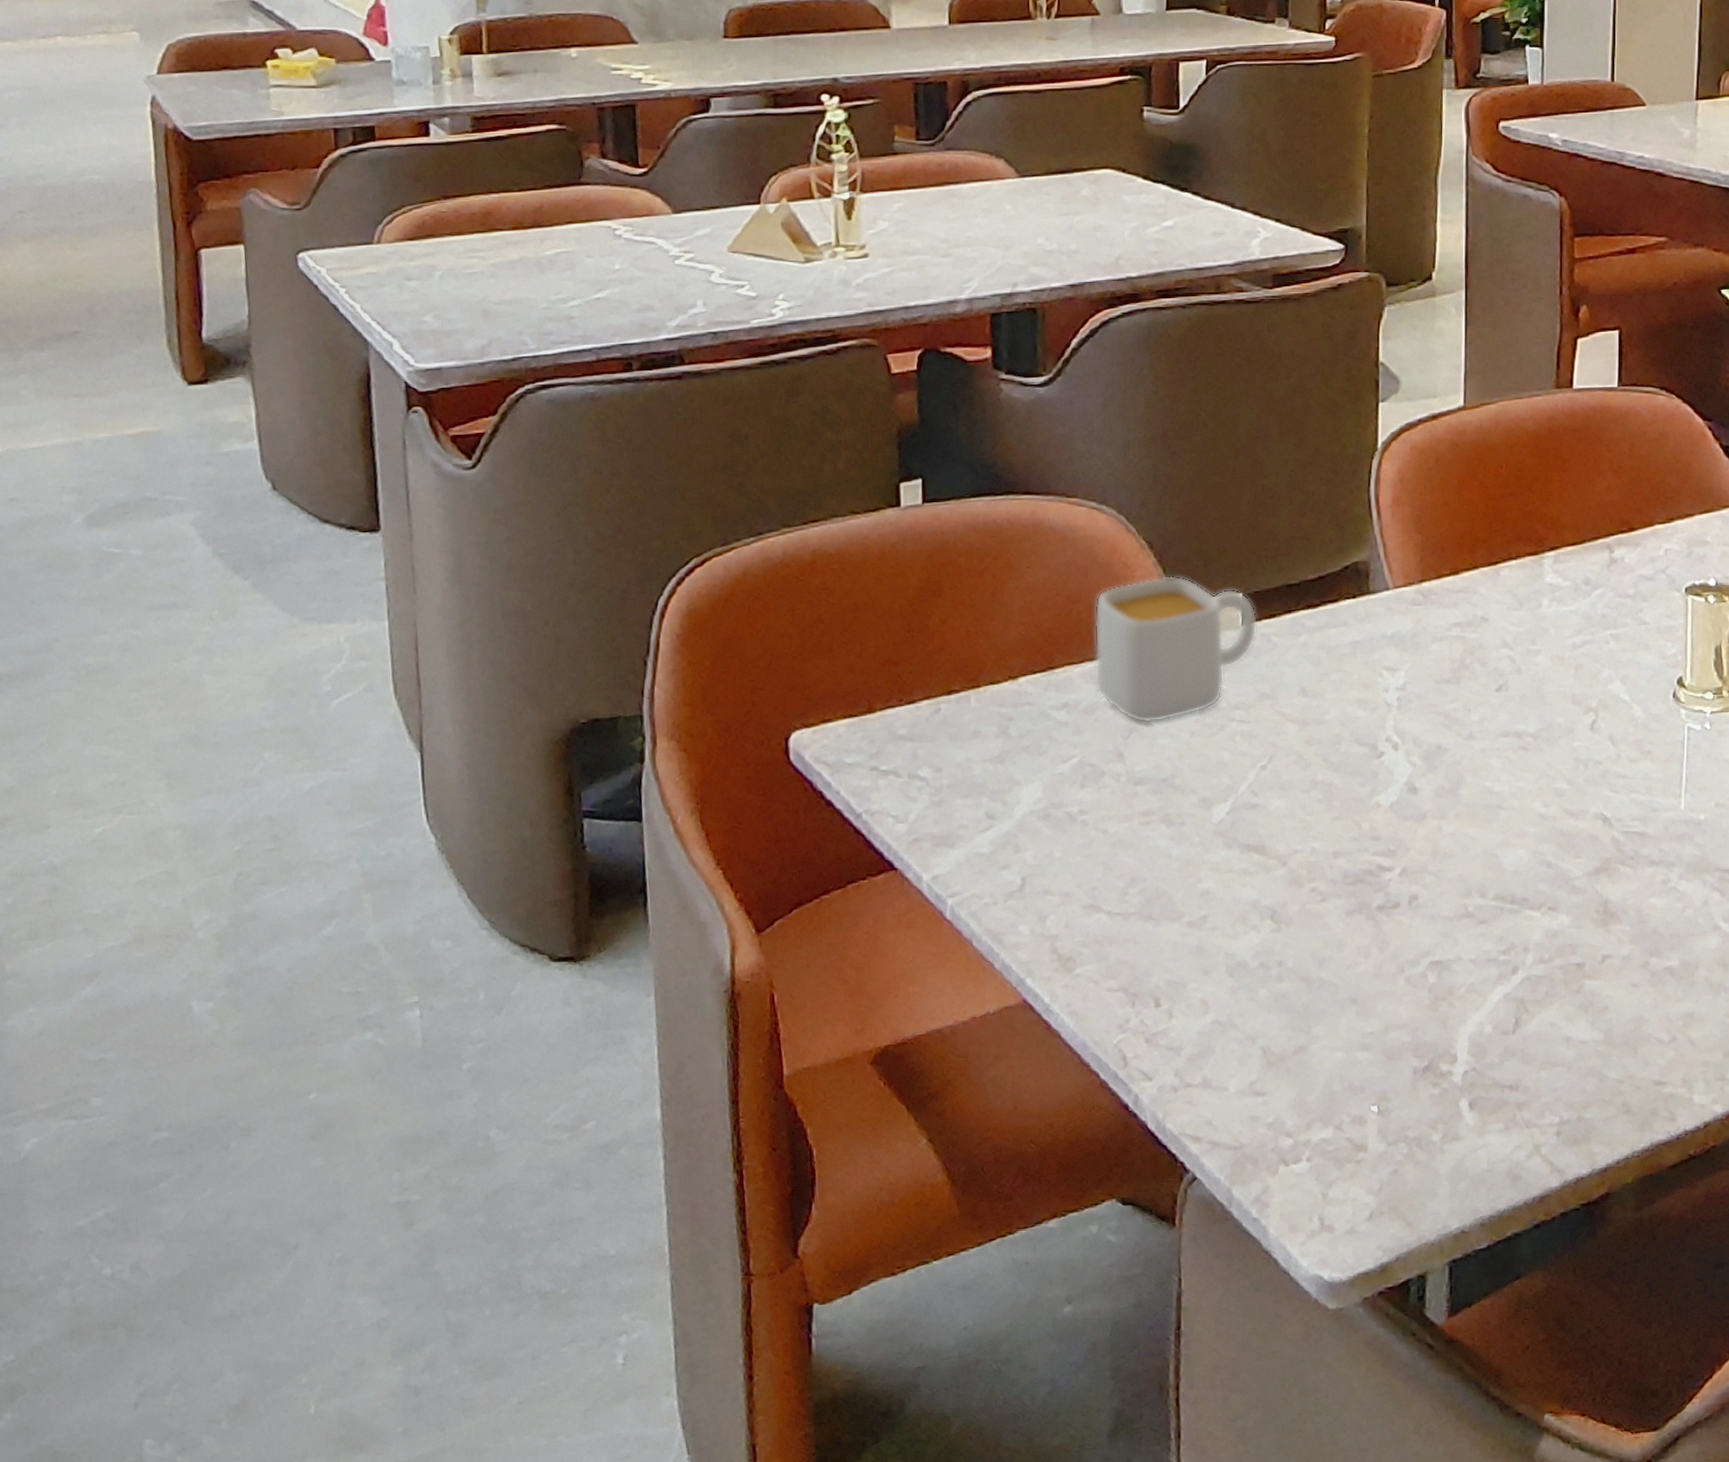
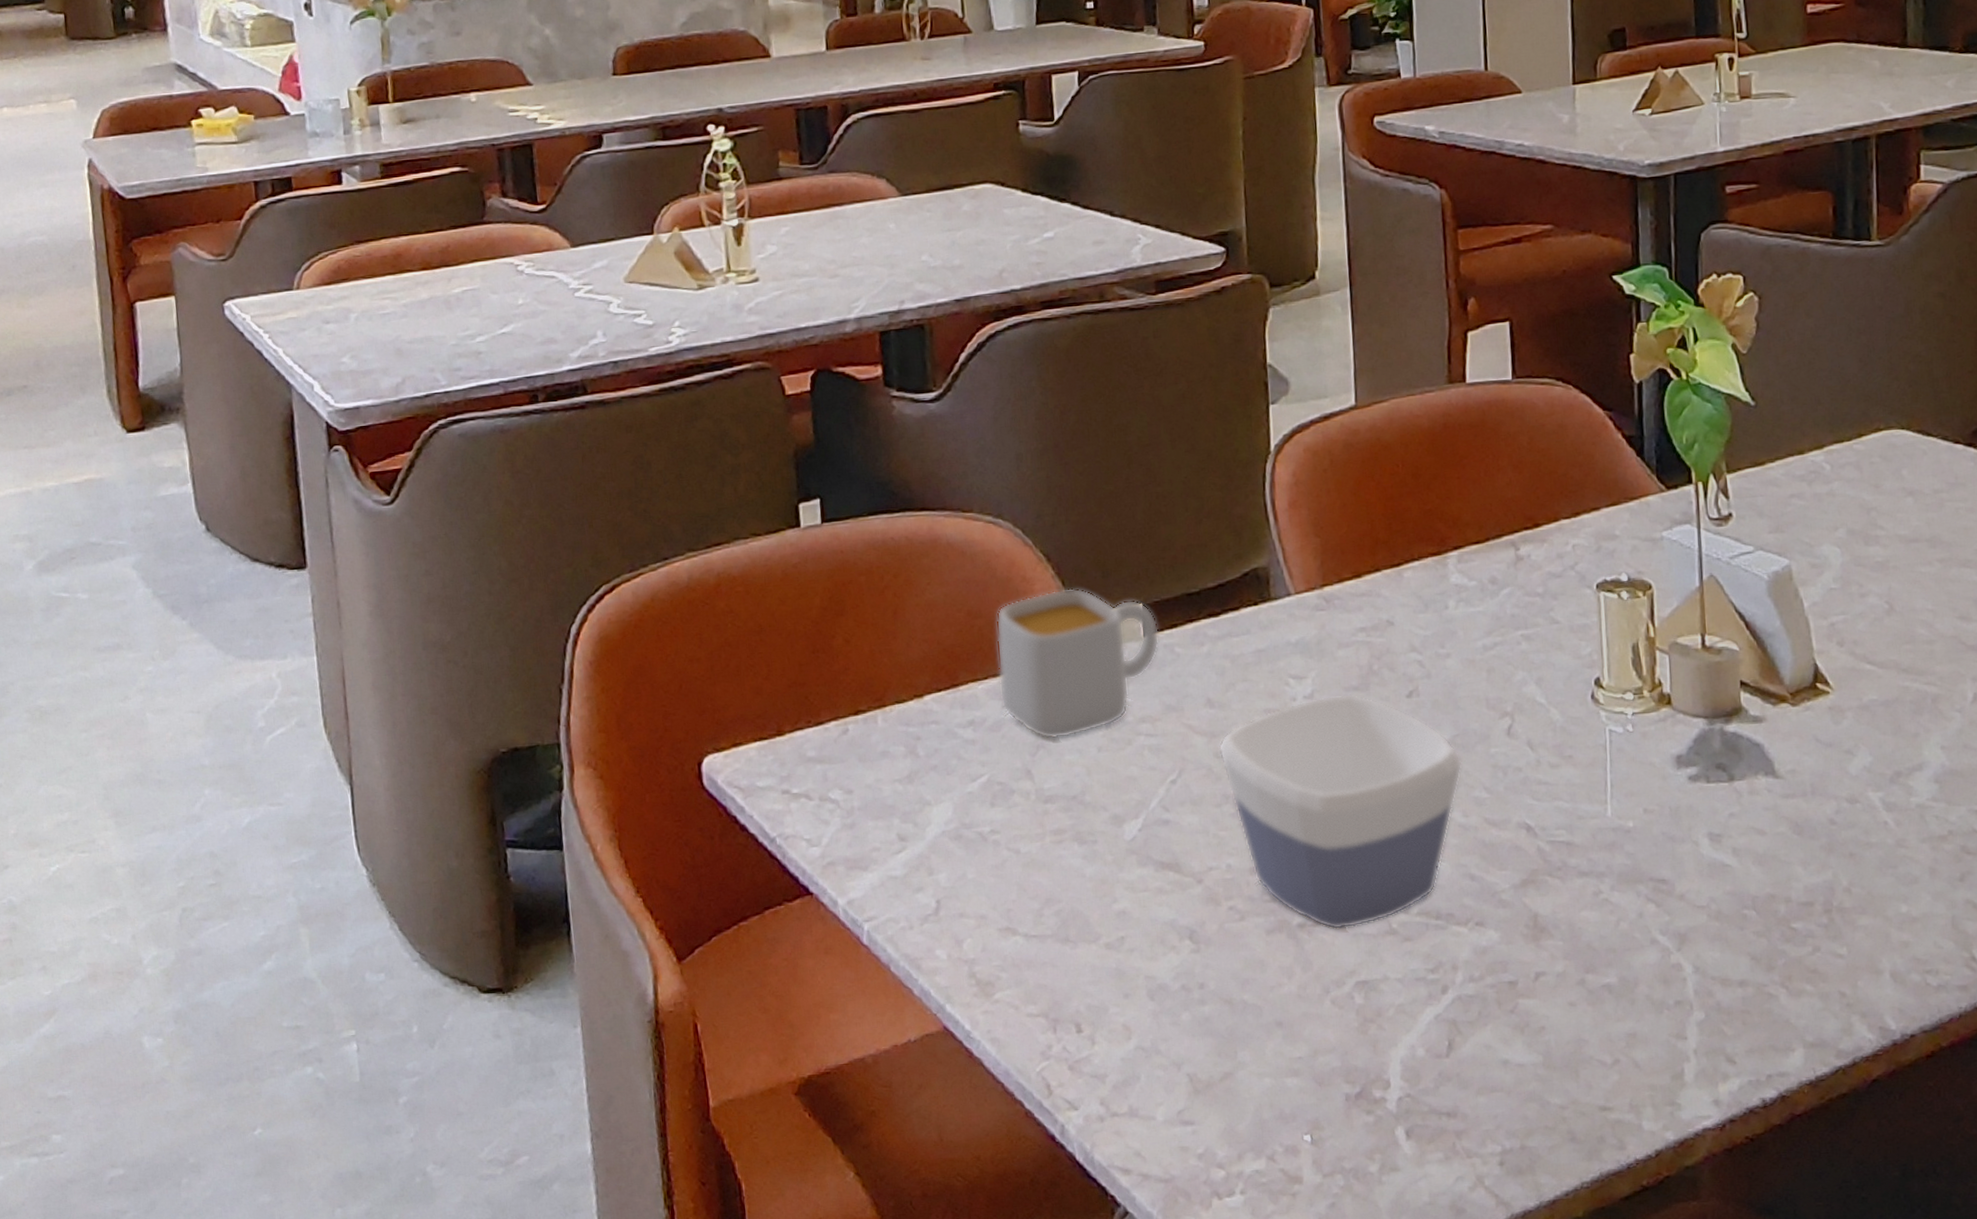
bowl: none [1309,686,1546,912] -> present [1218,693,1463,930]

